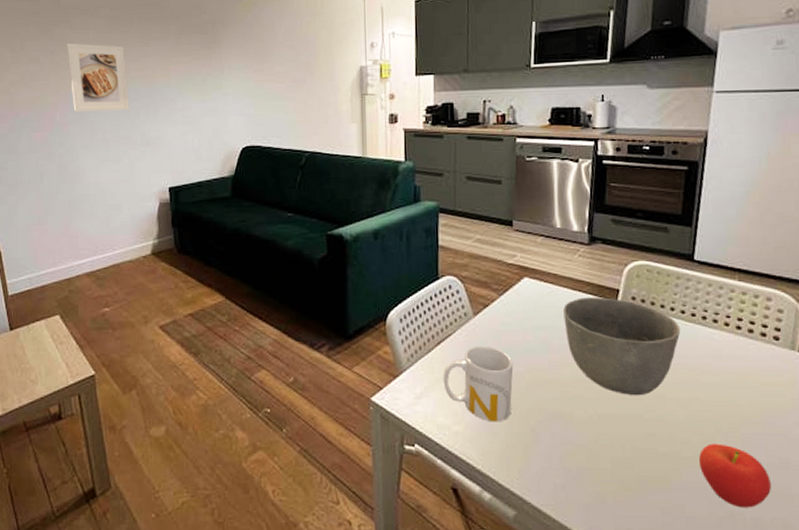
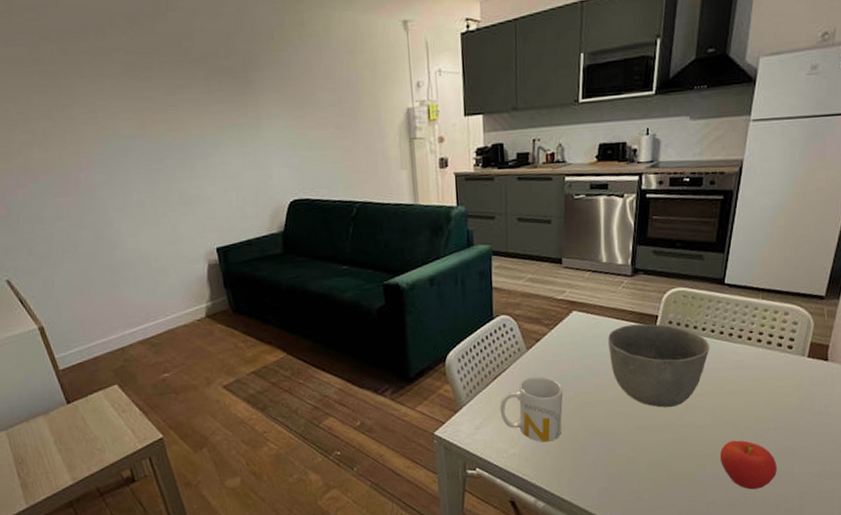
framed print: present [67,43,130,112] -> none [81,94,163,173]

